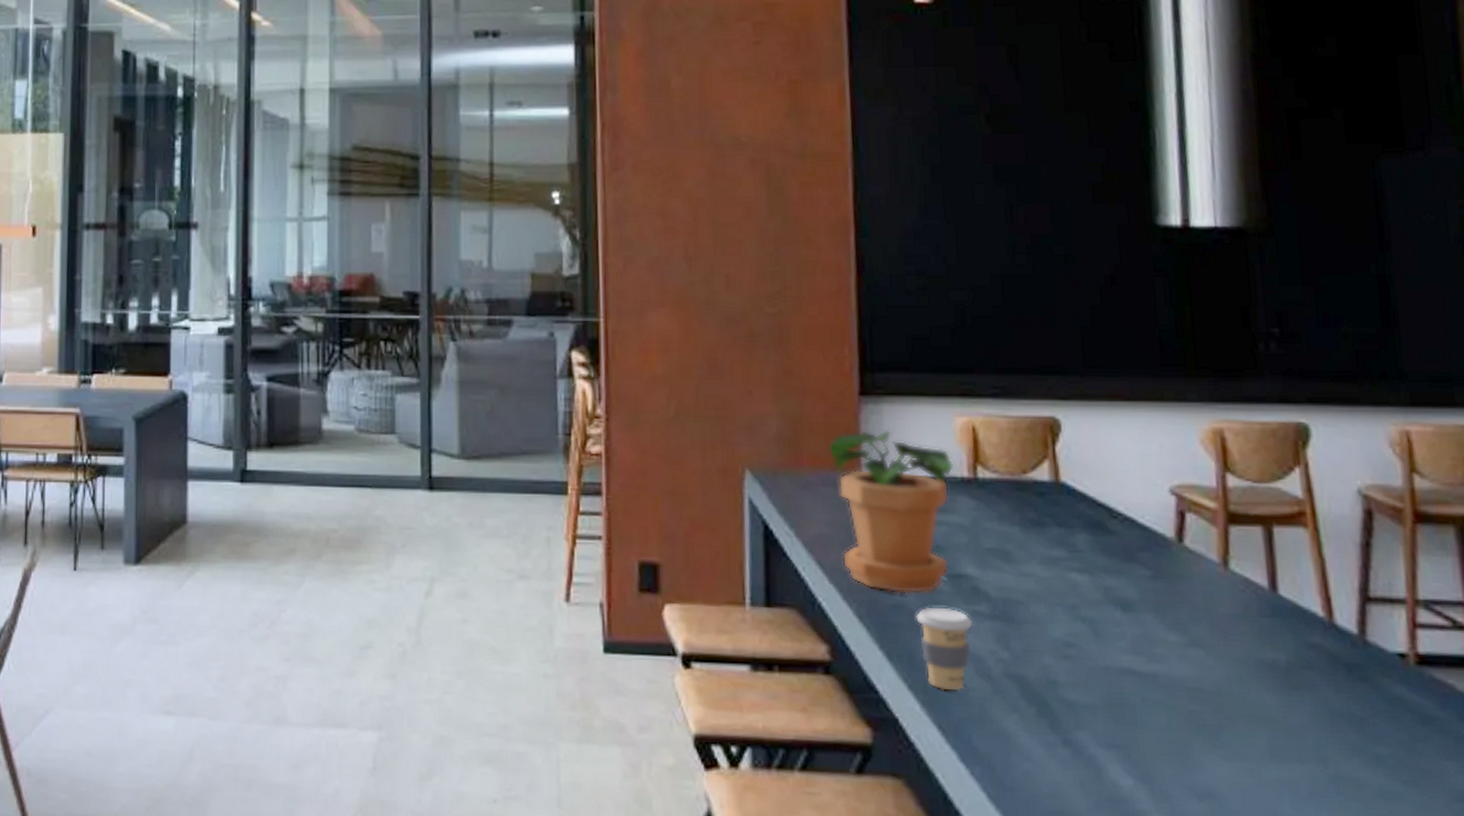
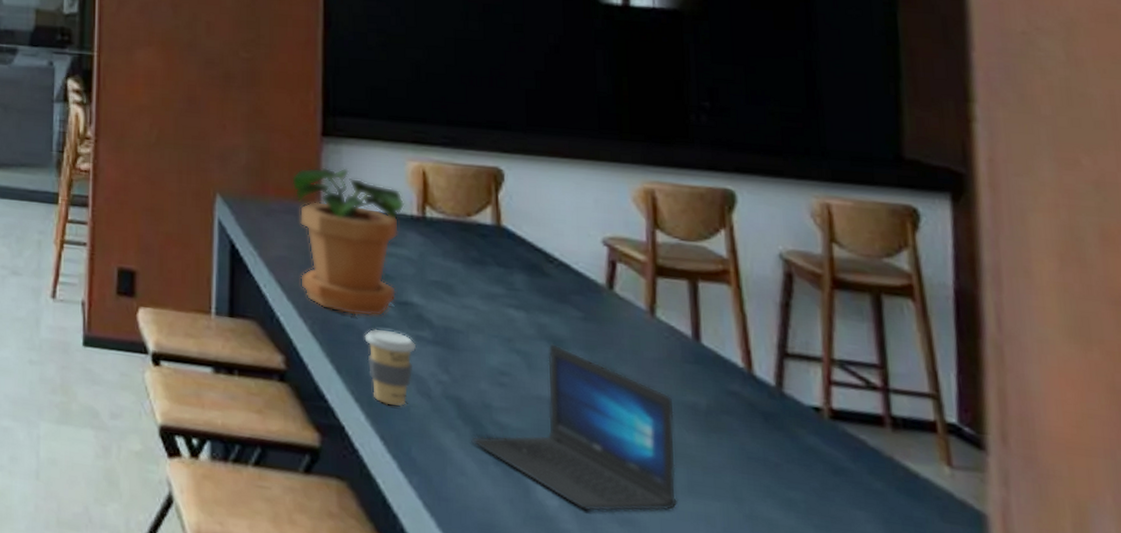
laptop: none [1036,608,1259,788] -> present [471,344,677,512]

